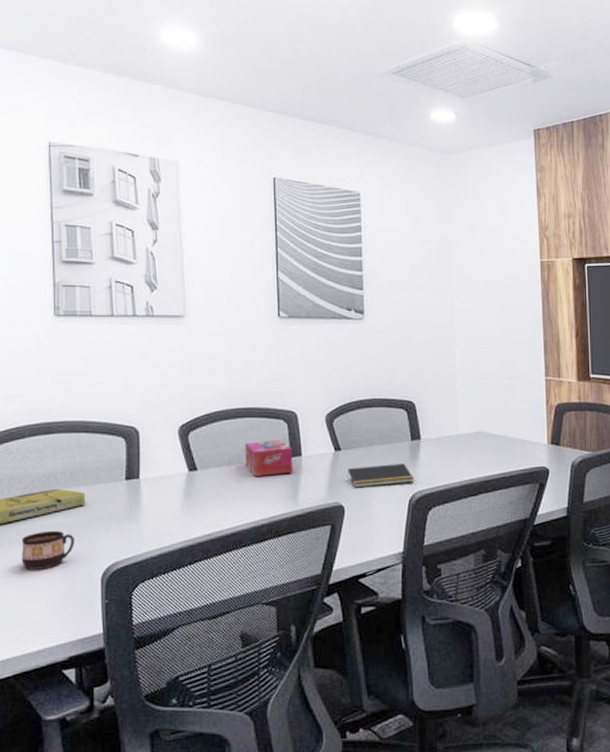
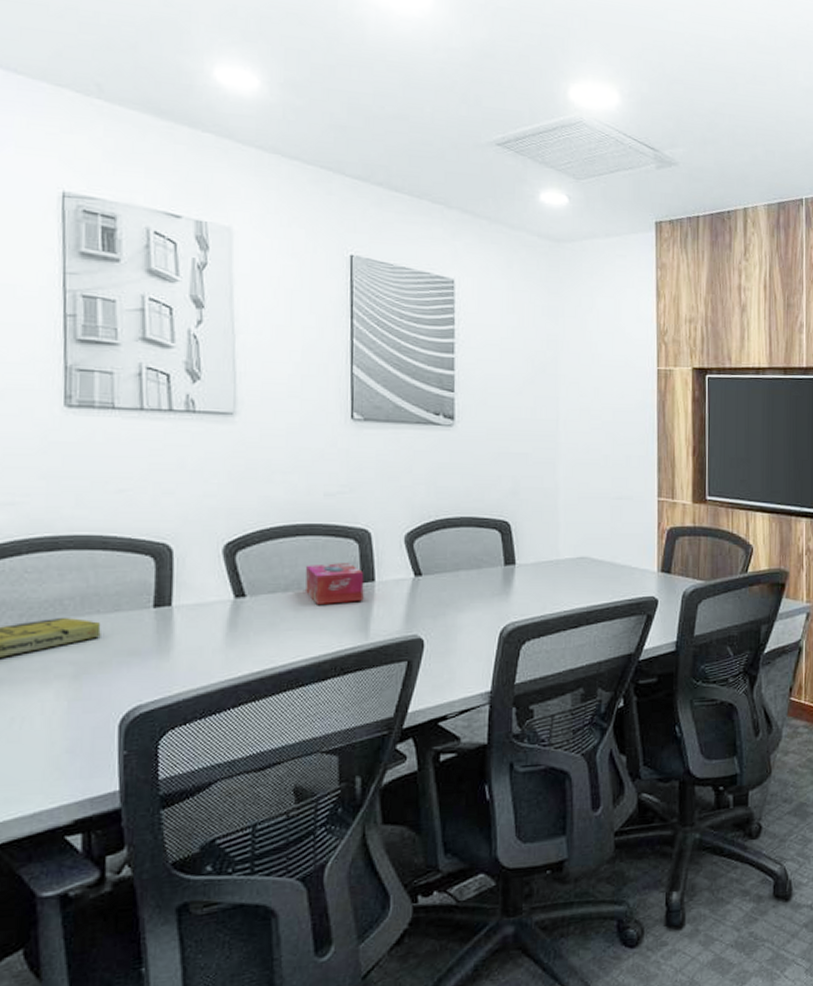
cup: present [21,530,74,570] -> none [13,667,85,716]
notepad: present [346,463,414,488] -> none [427,591,506,619]

